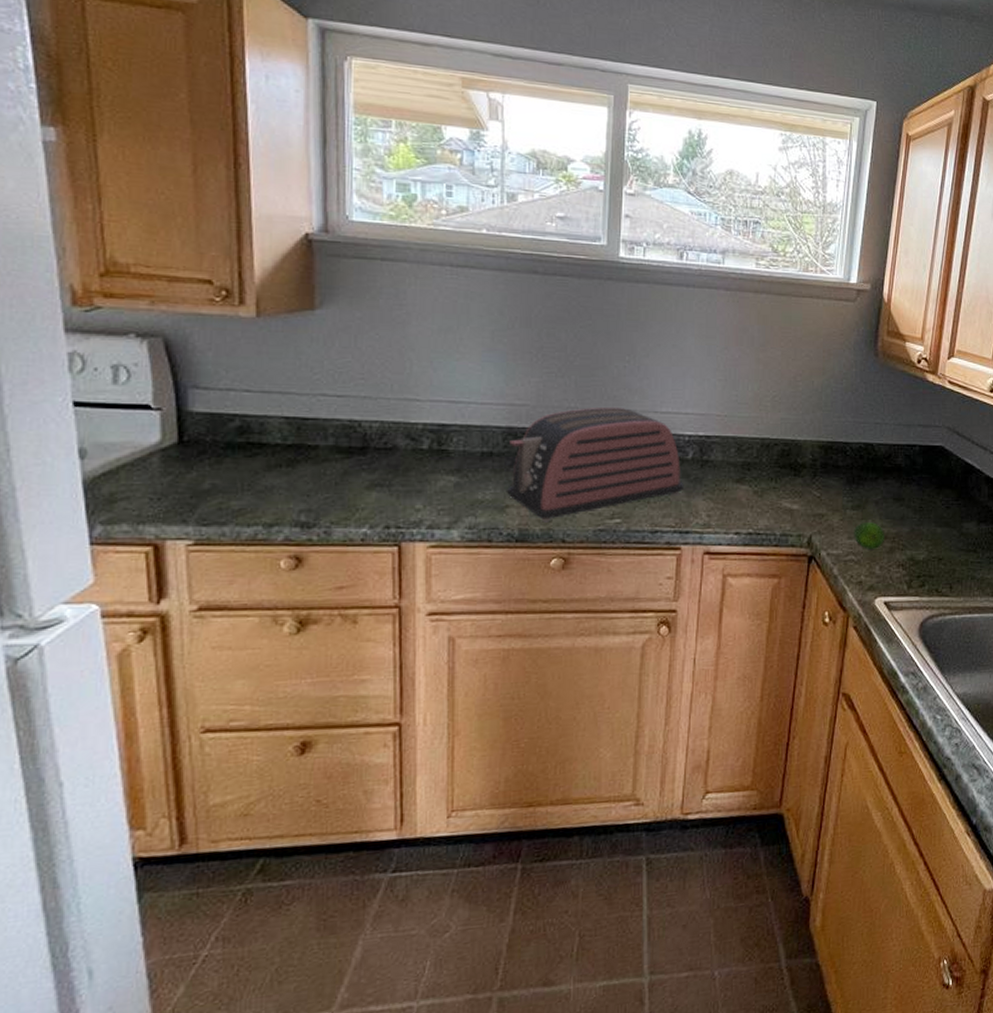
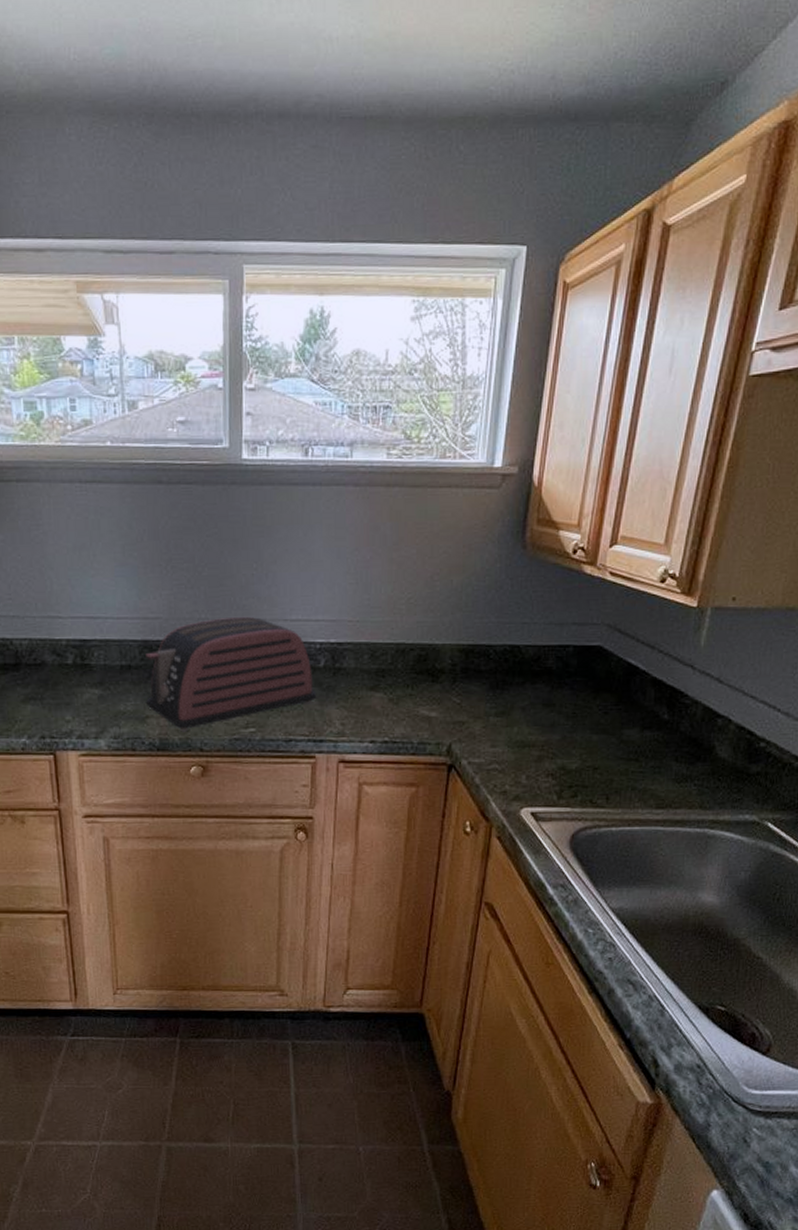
fruit: present [854,522,885,549] -> none [498,730,533,758]

